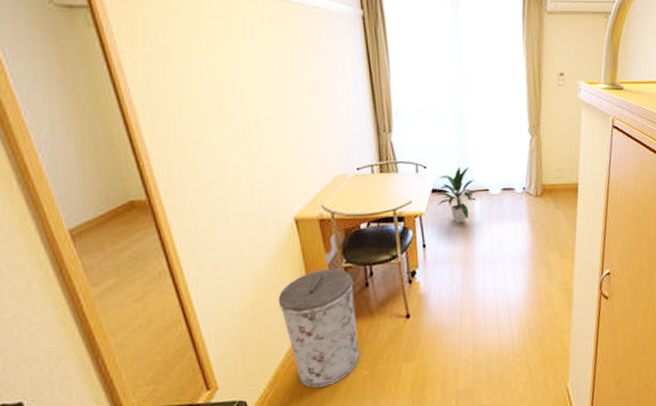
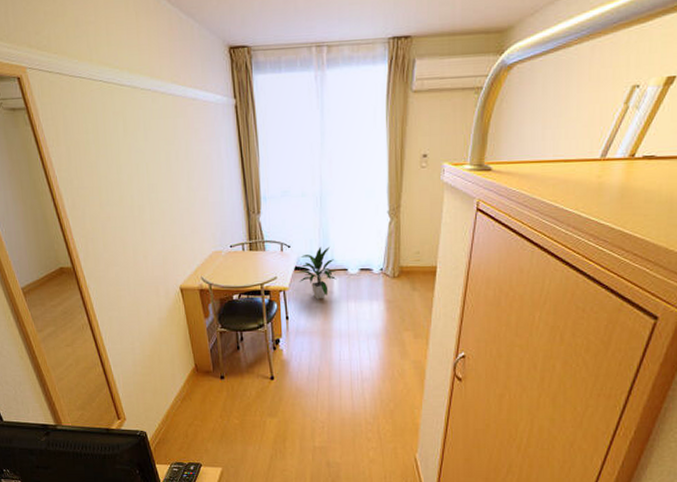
trash can: present [278,269,360,388] -> none [168,332,232,428]

